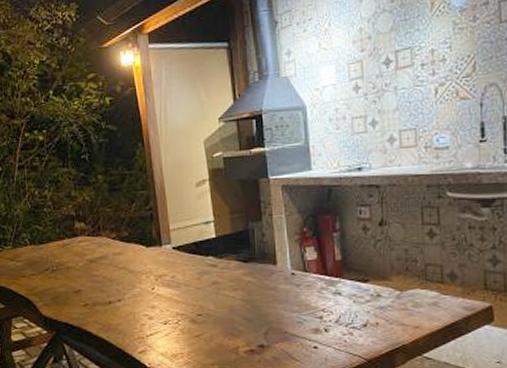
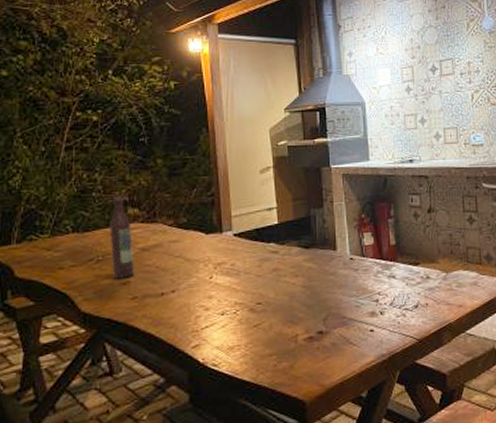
wine bottle: none [60,211,84,287] -> present [109,196,134,279]

